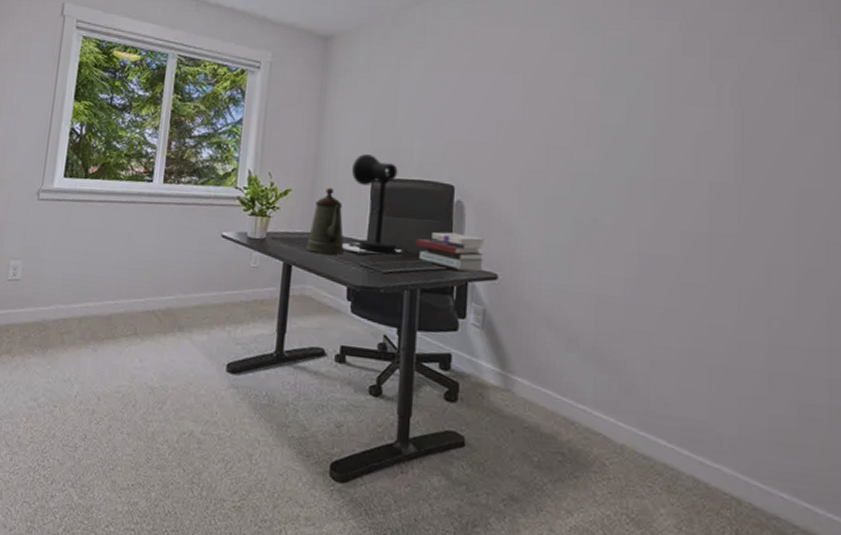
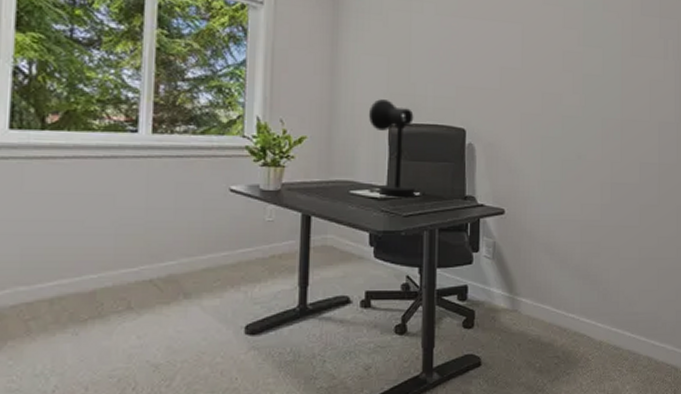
coffee pot: present [306,187,344,255] -> none [325,133,364,202]
books: present [415,232,484,272] -> none [432,173,493,210]

